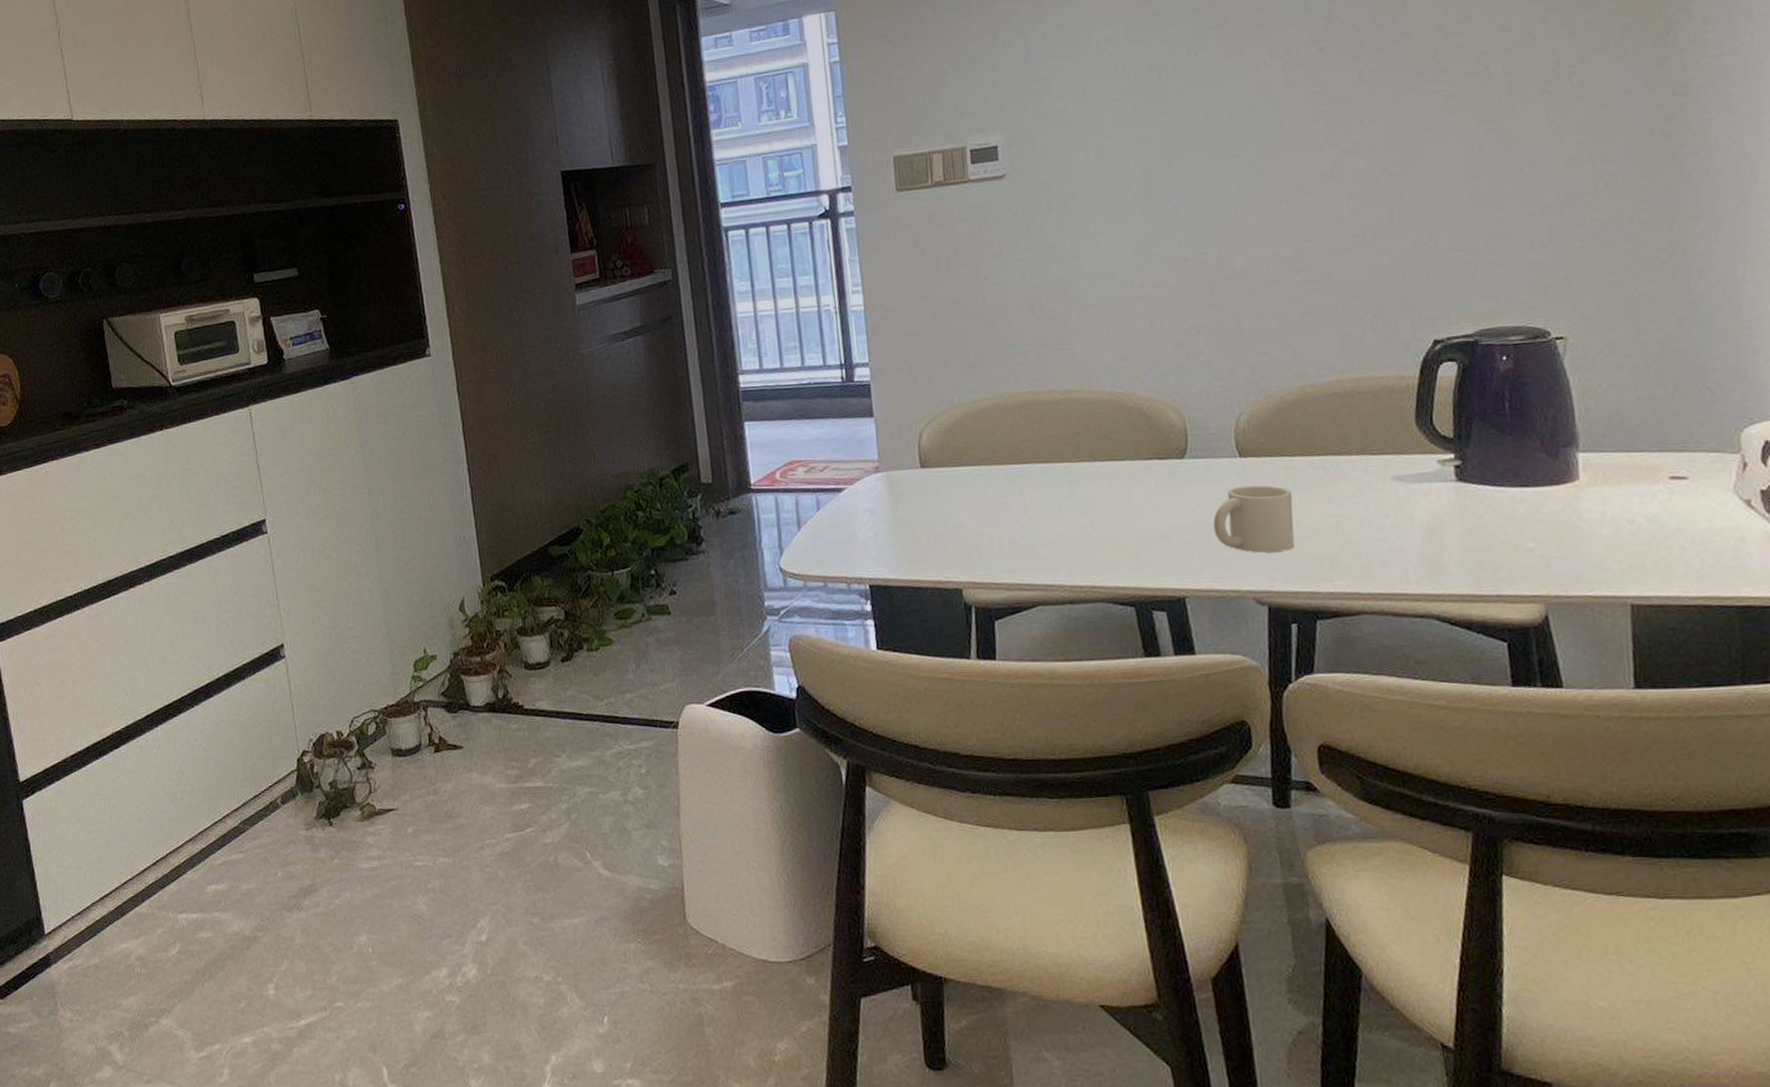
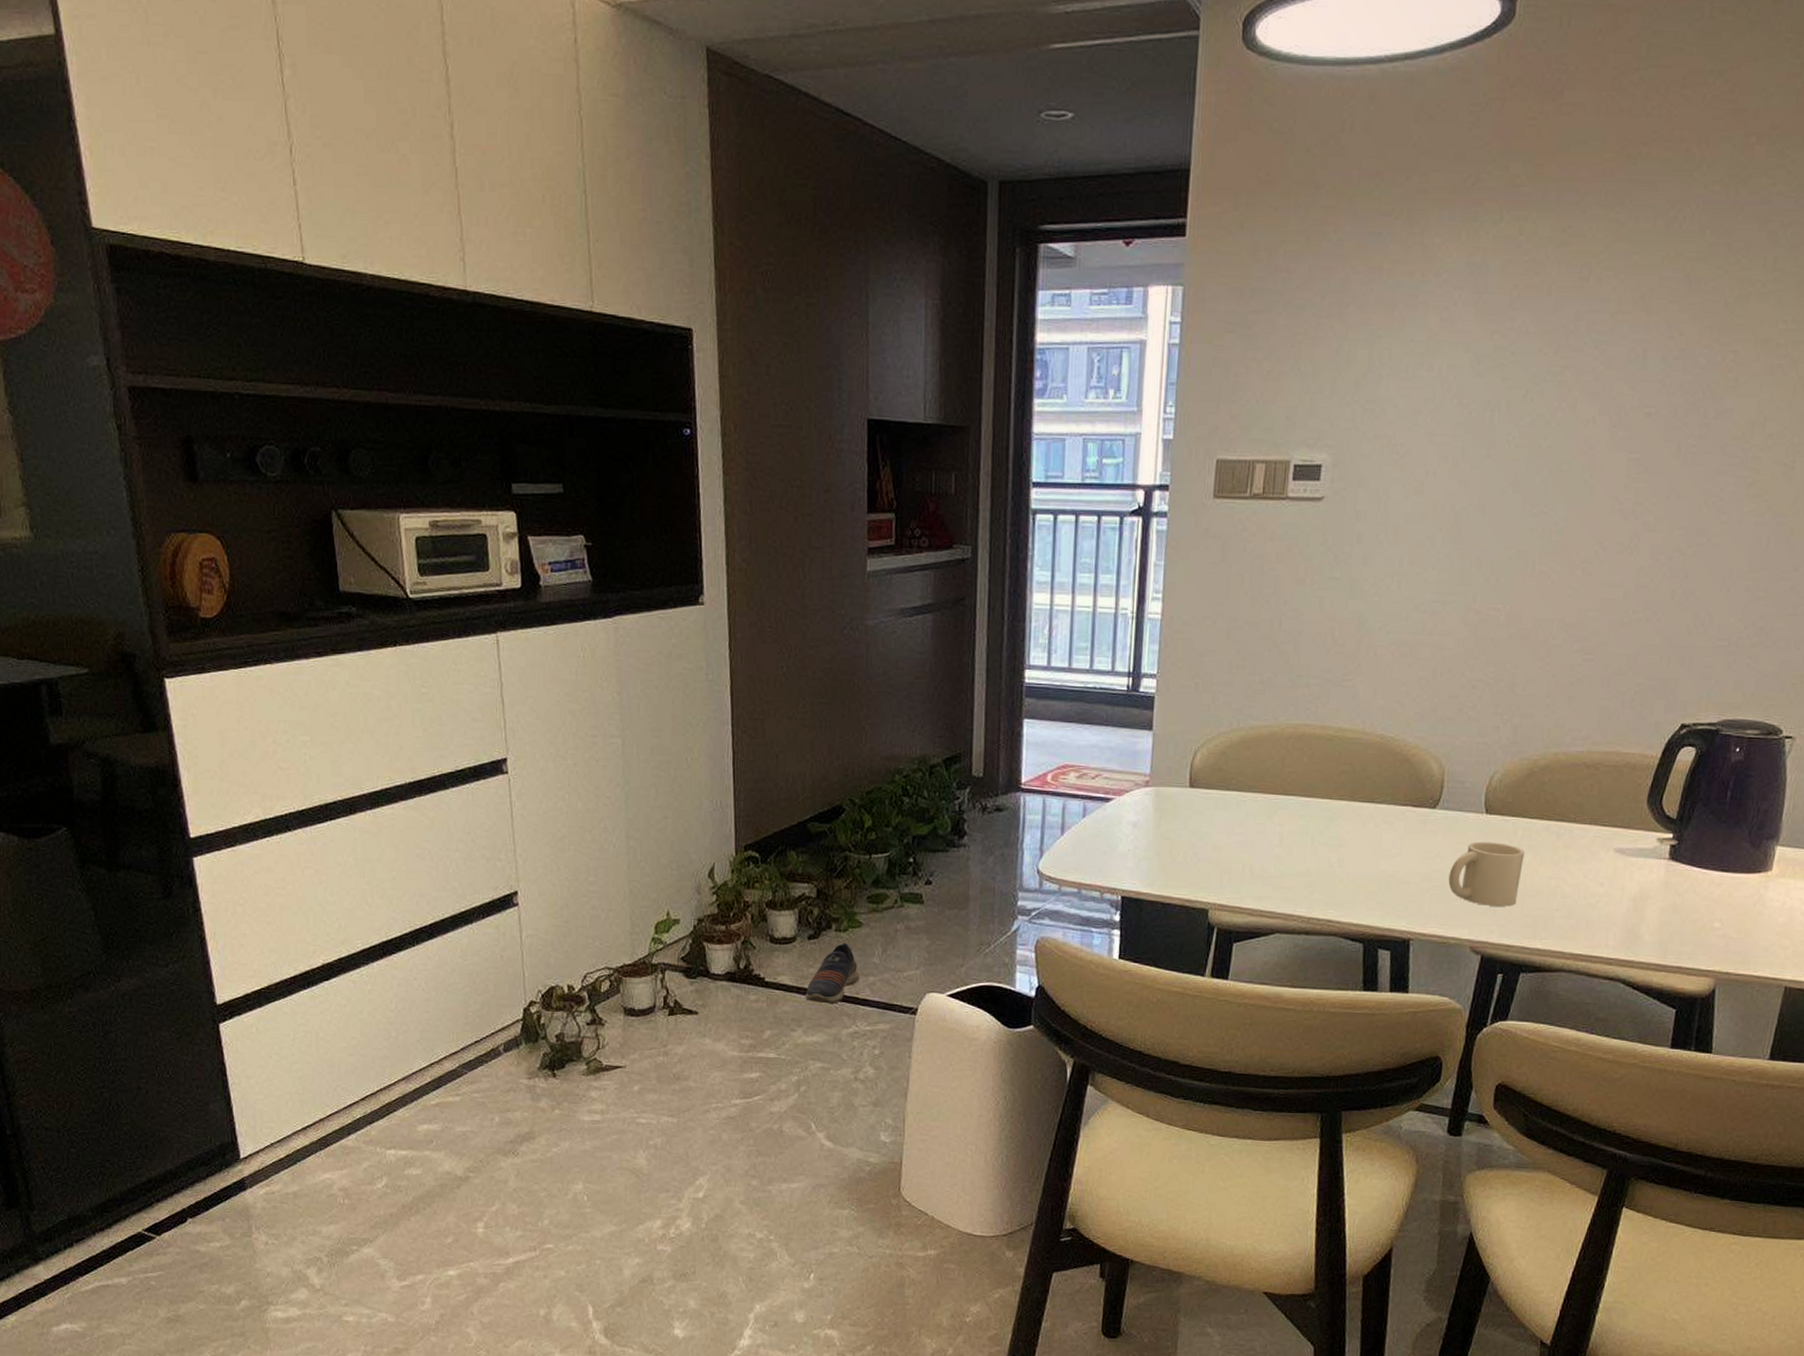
shoe: none [565,661,617,726] -> present [805,942,860,1004]

